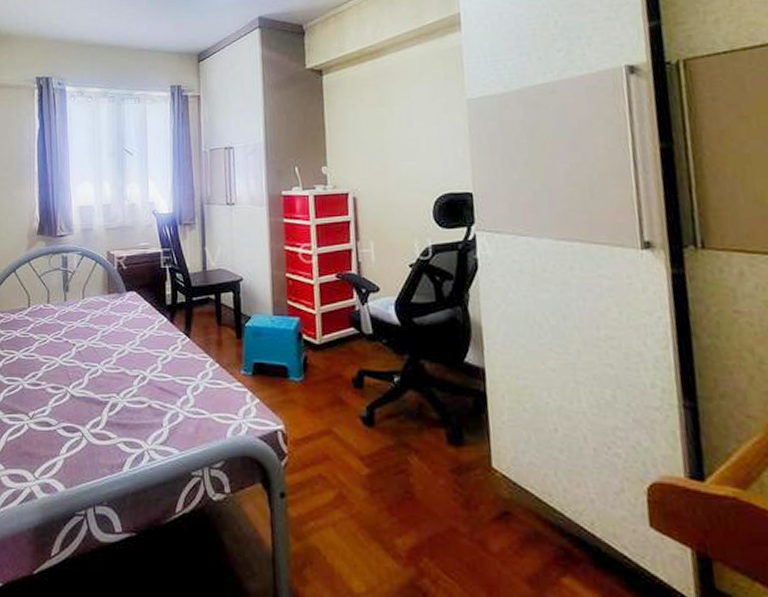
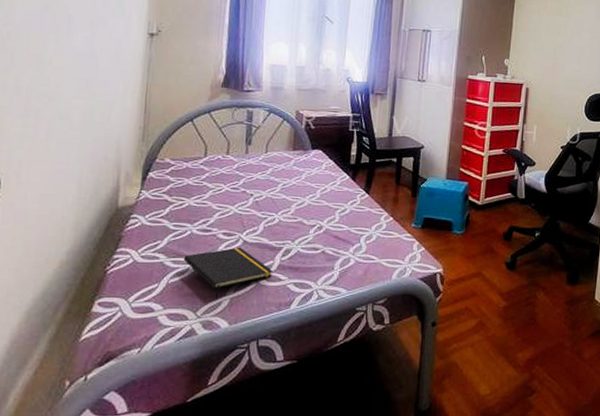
notepad: none [18,401,102,460] -> present [183,247,273,300]

